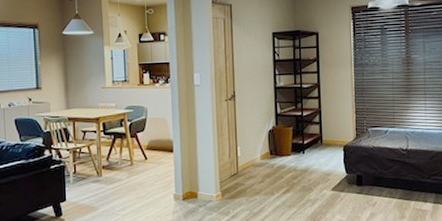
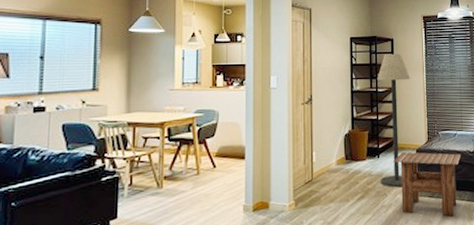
floor lamp: none [301,47,337,183] -> present [377,53,410,187]
side table: none [319,148,393,213] -> present [393,152,461,217]

